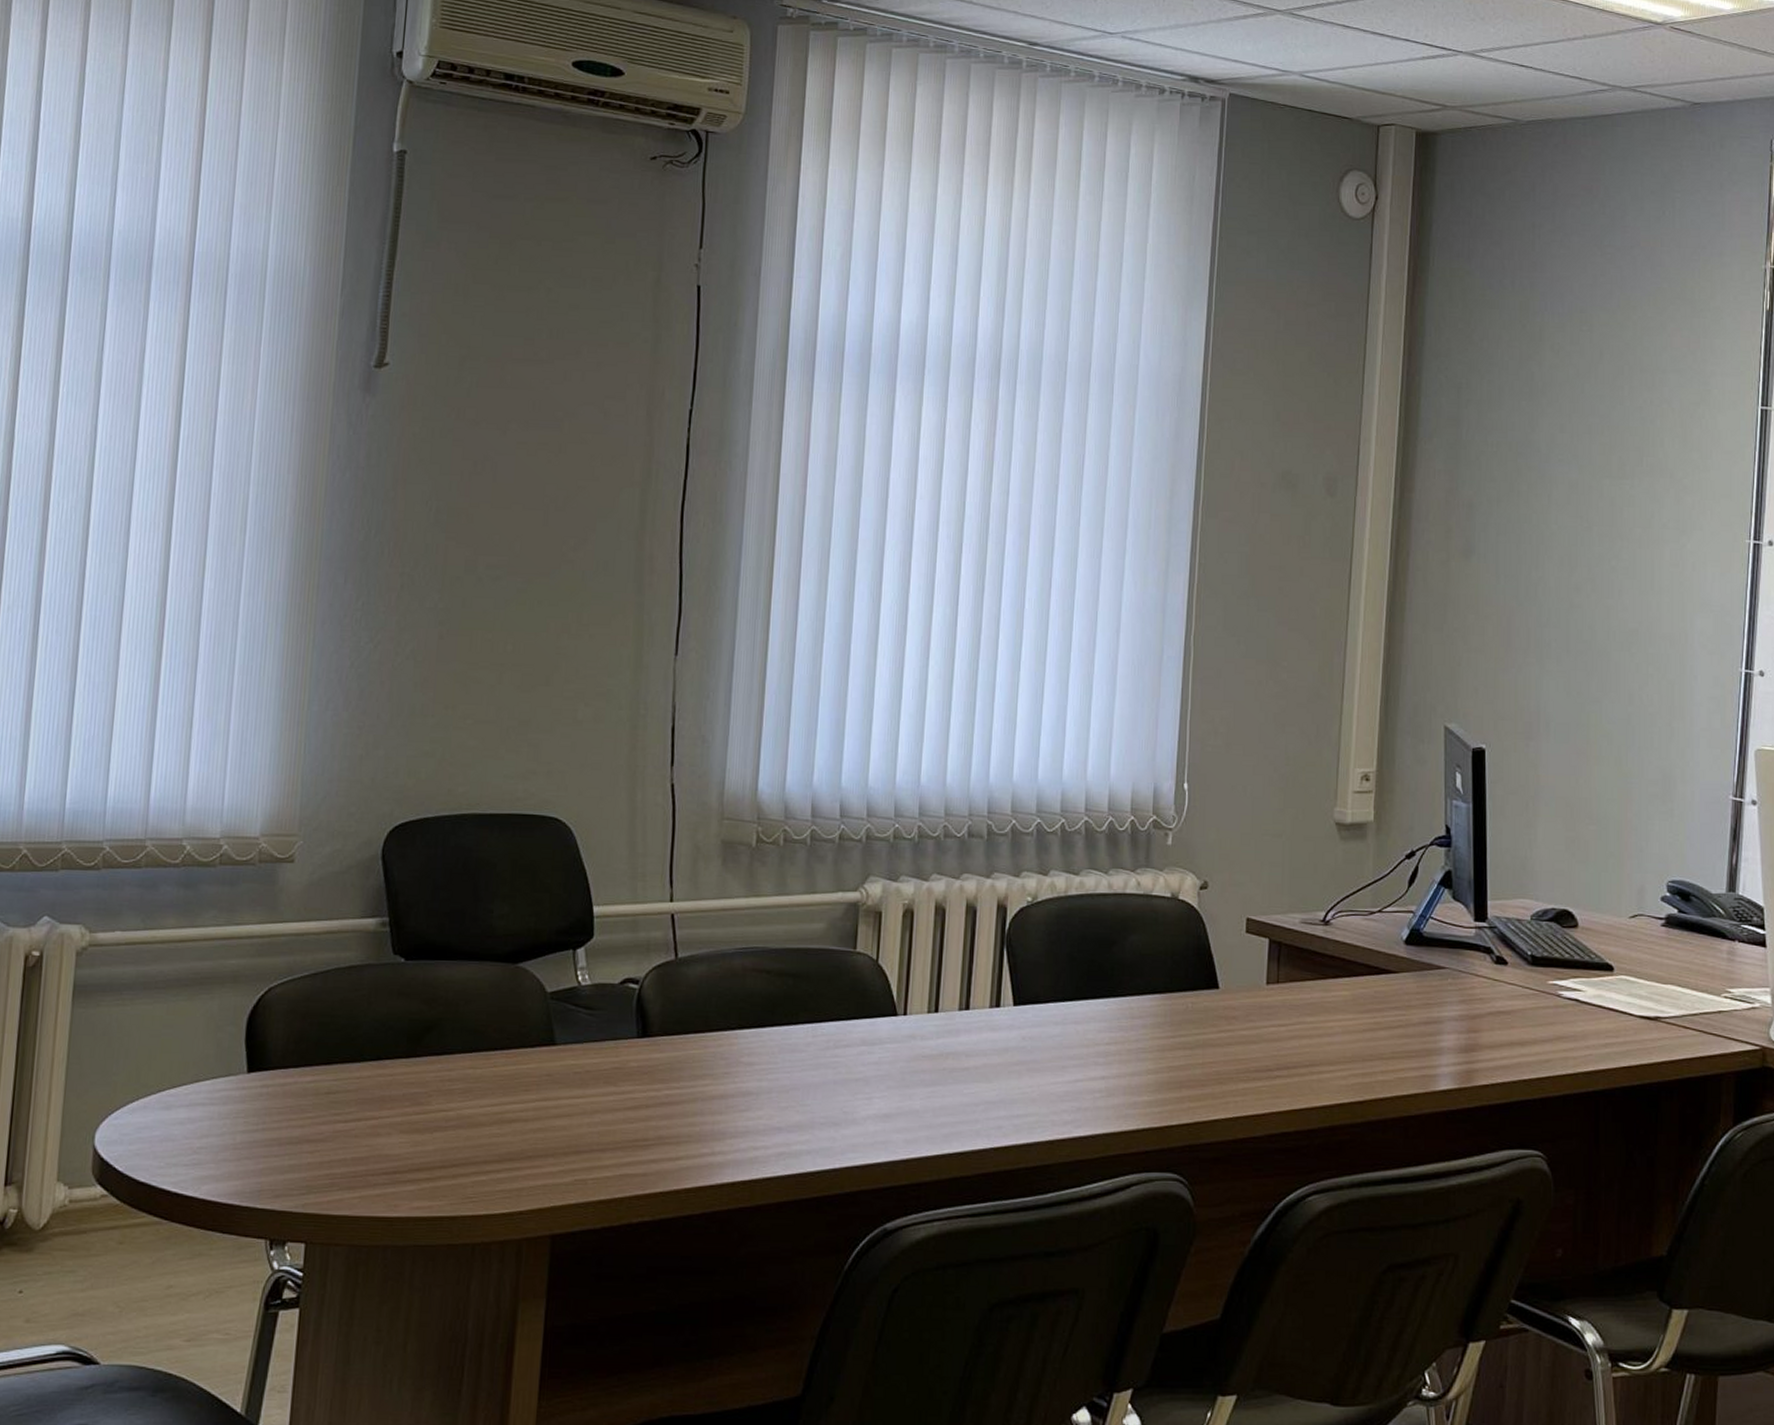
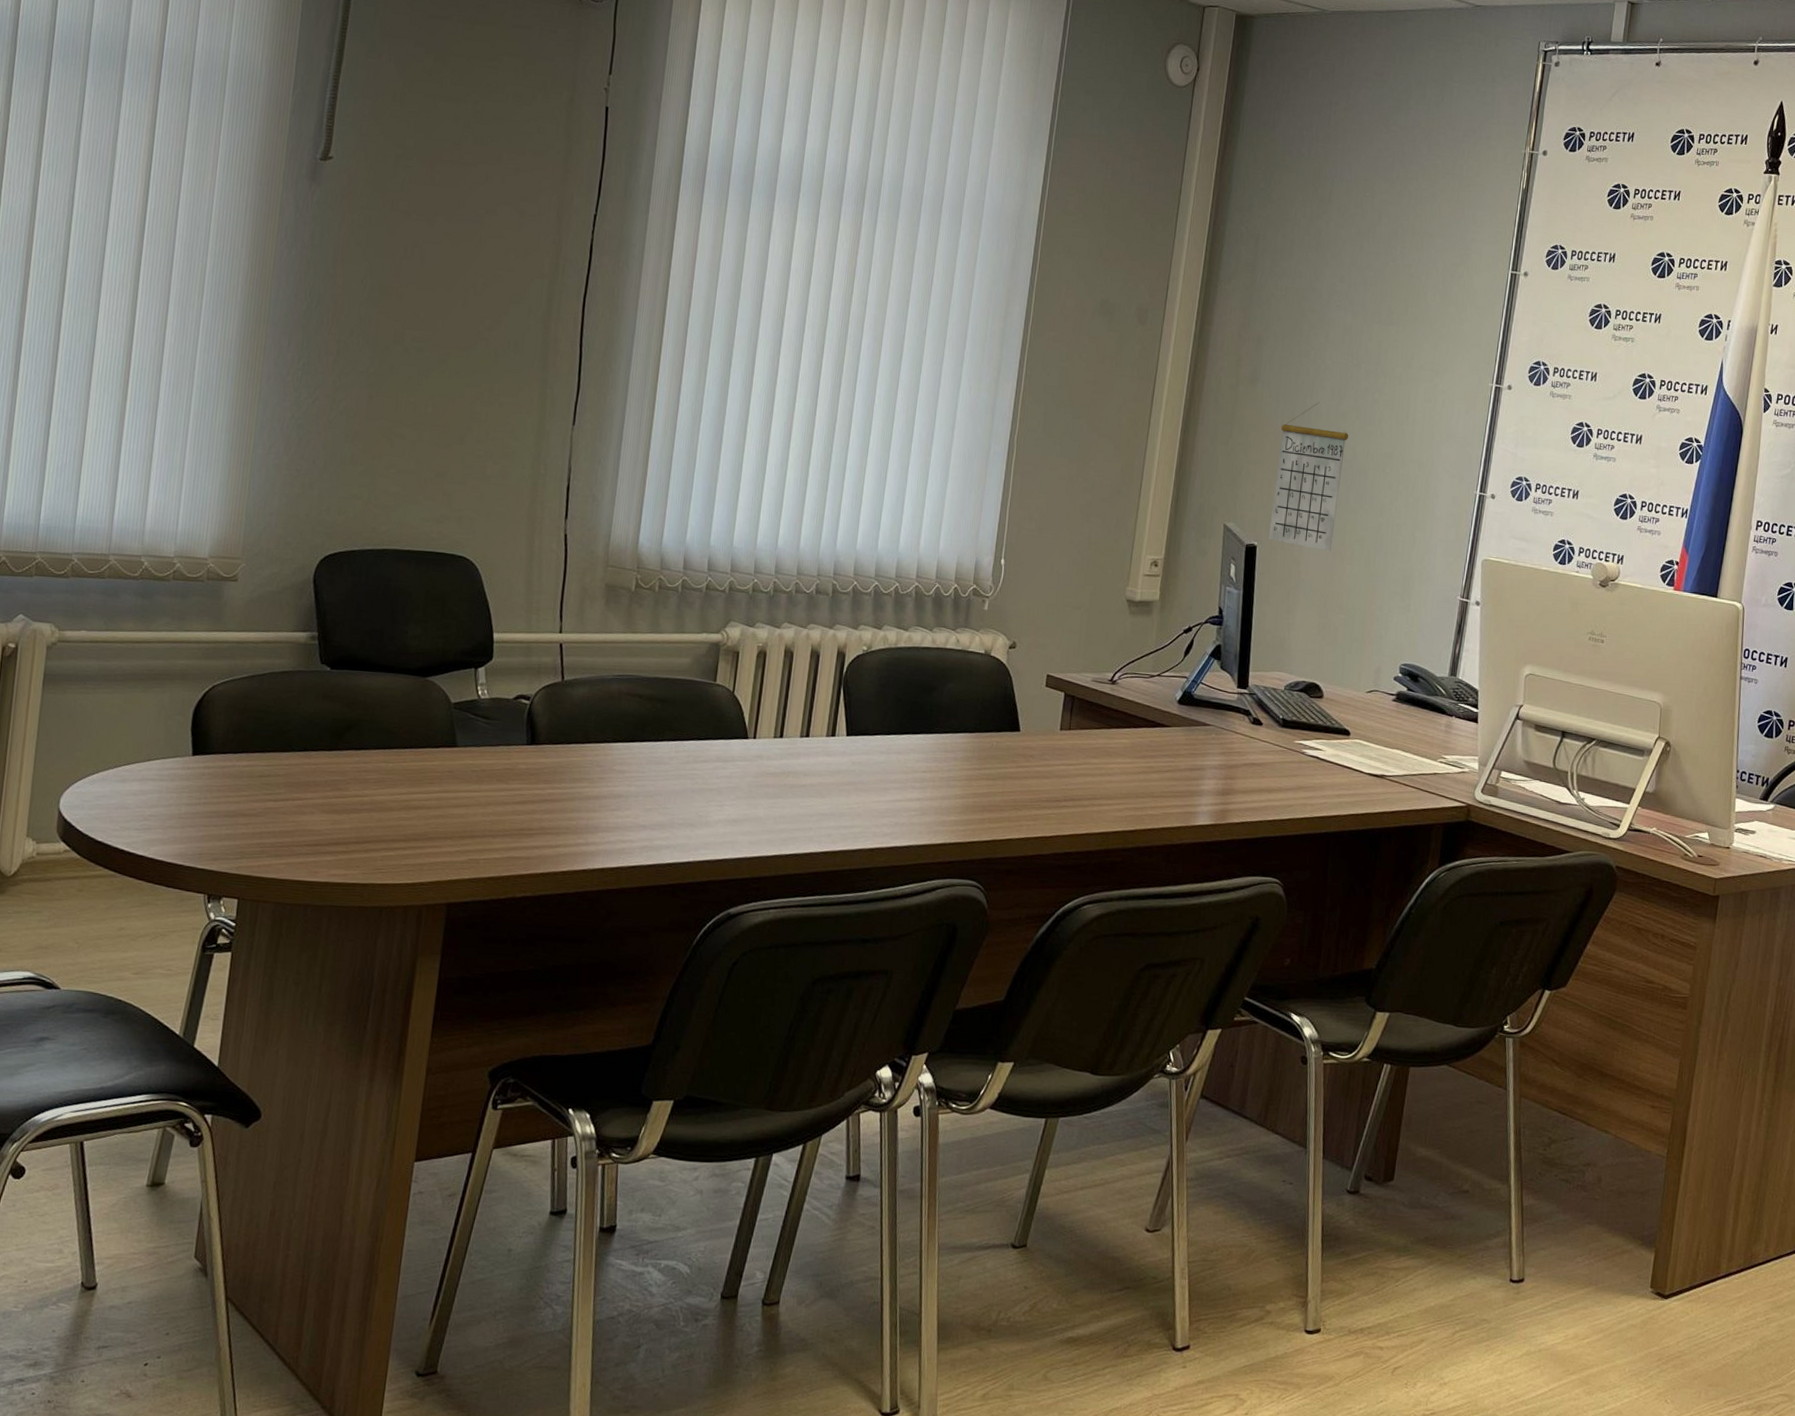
calendar: none [1499,574,1585,751] -> present [1269,401,1349,551]

